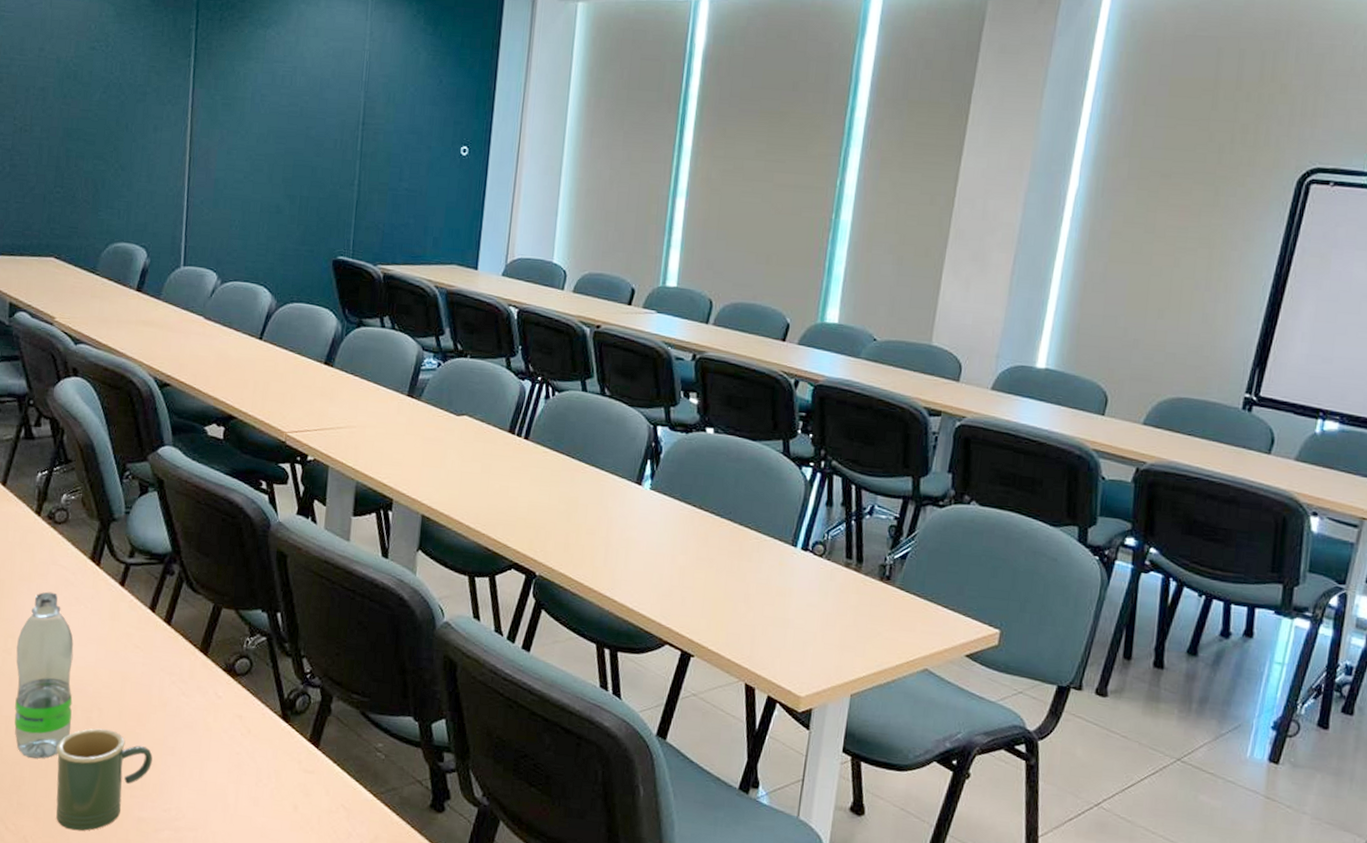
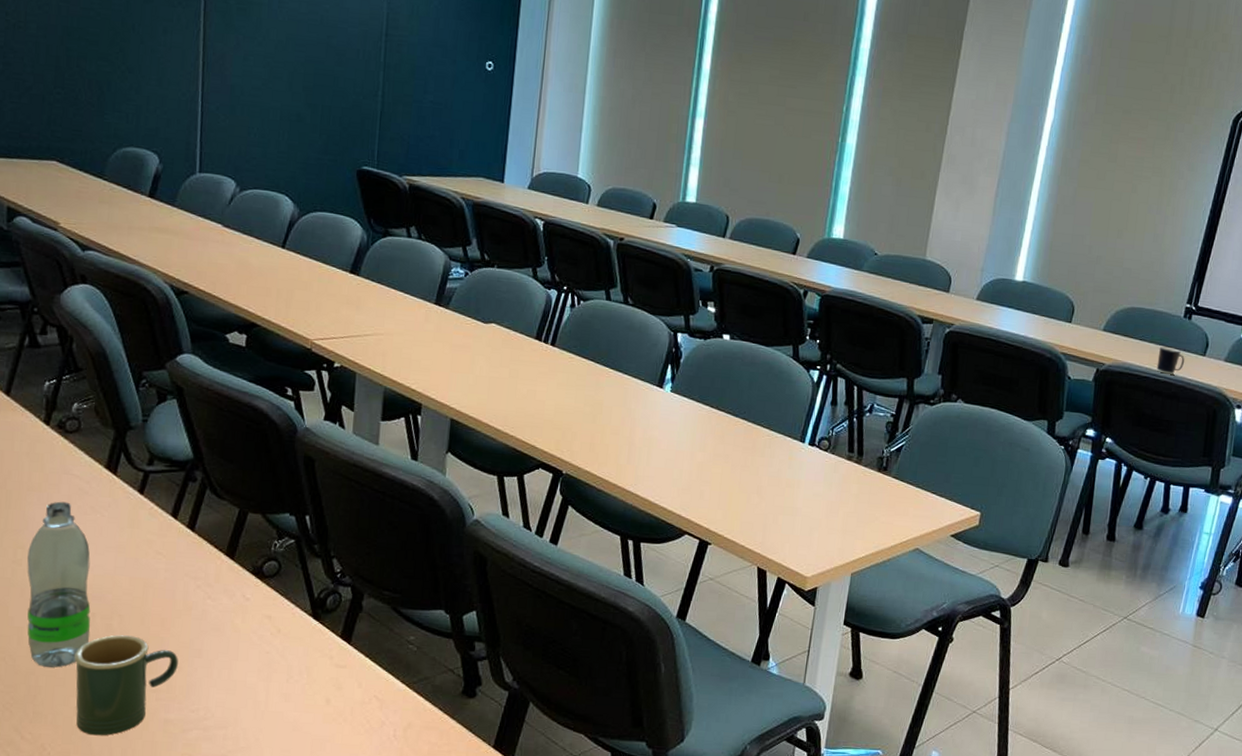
mug: none [1209,443,1245,475] -> present [1156,347,1185,374]

